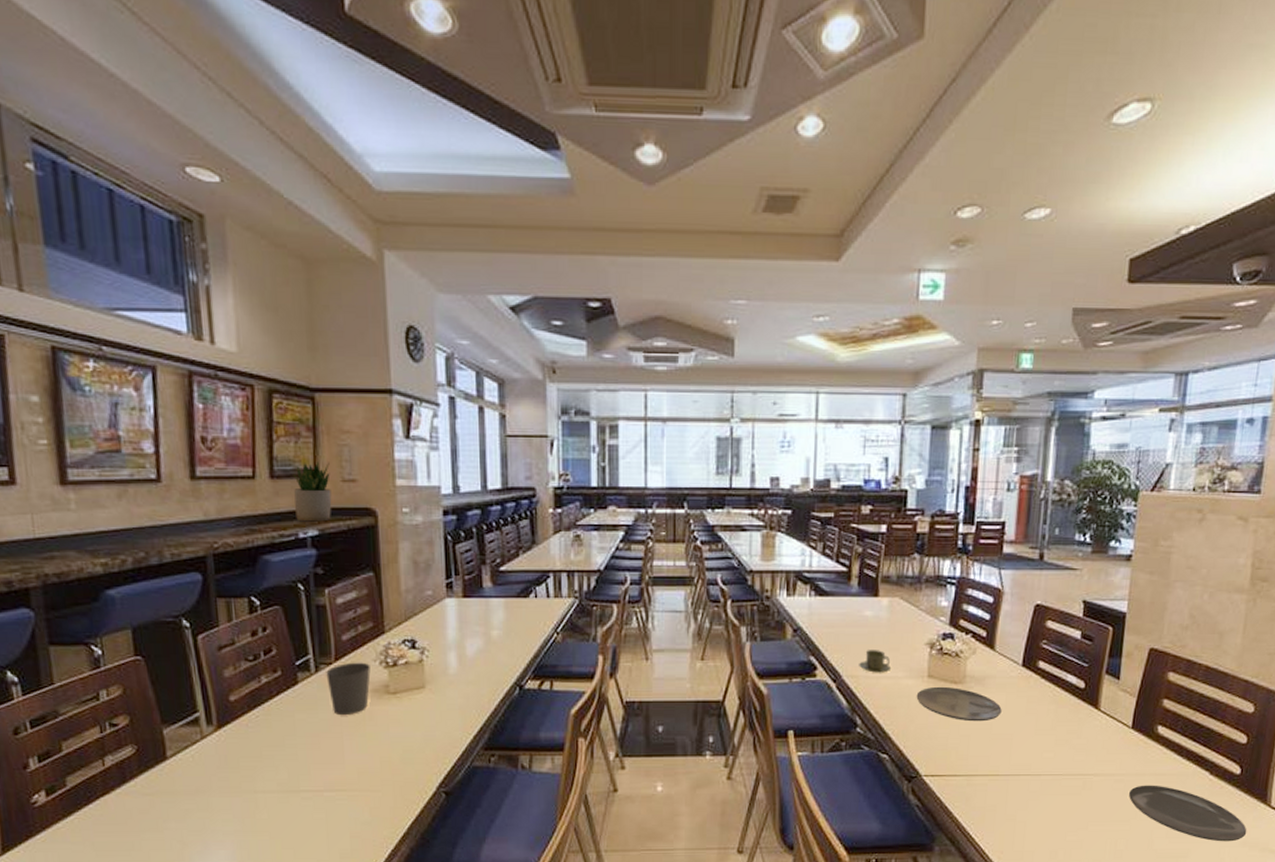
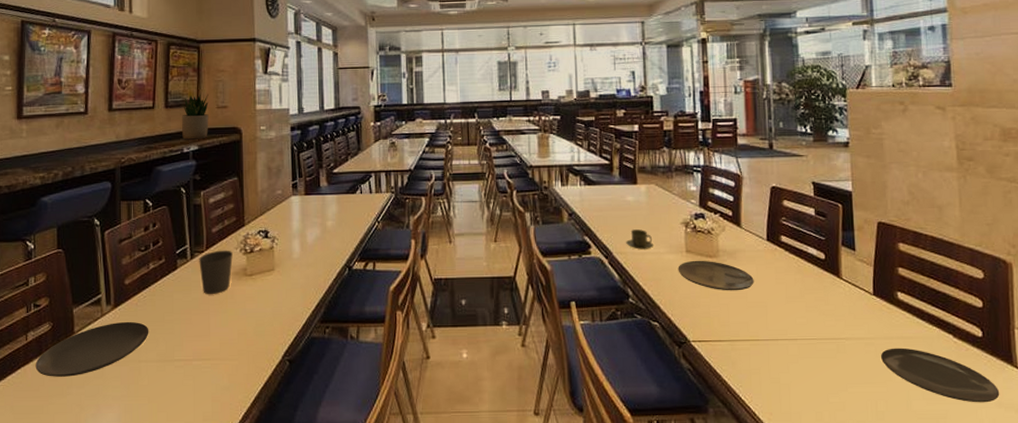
plate: none [118,745,266,809] -> present [35,321,149,377]

